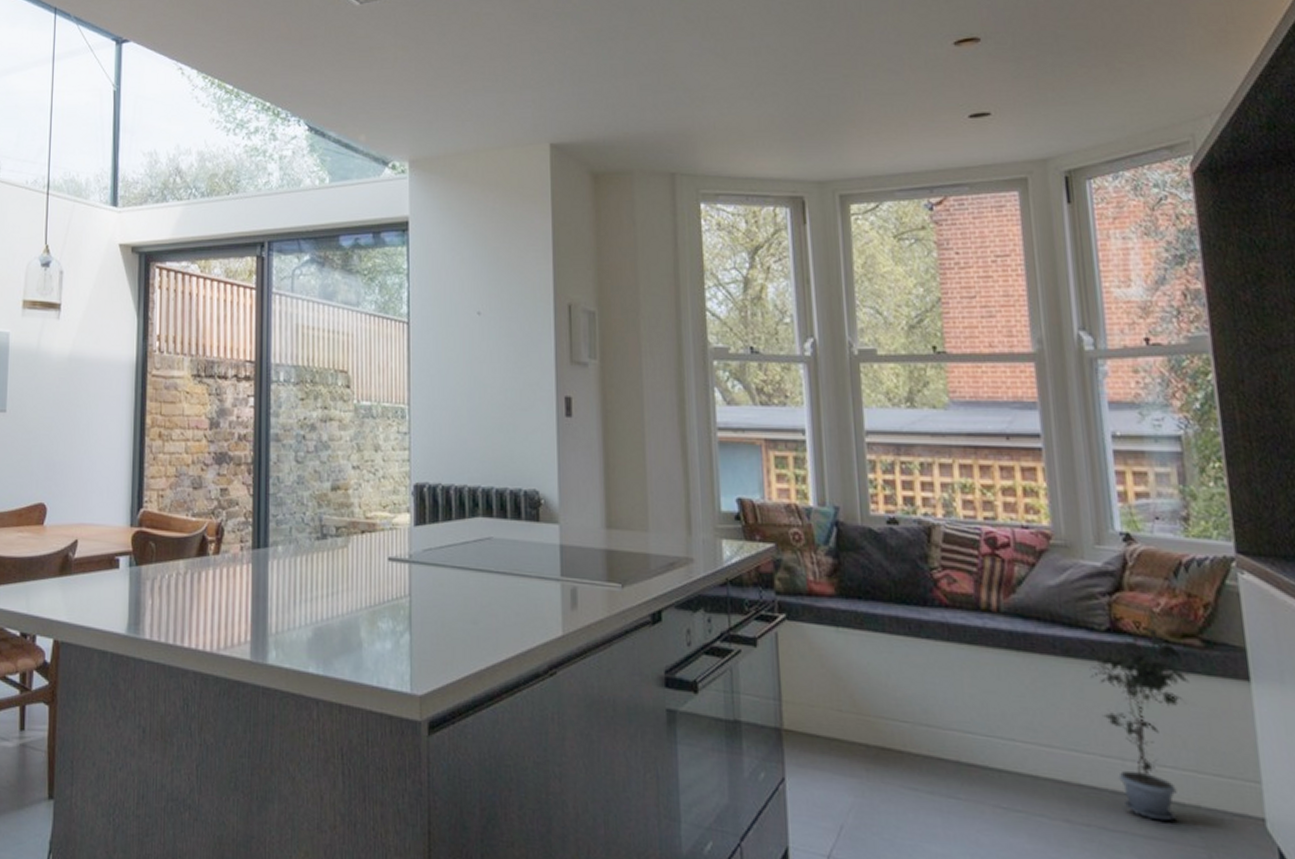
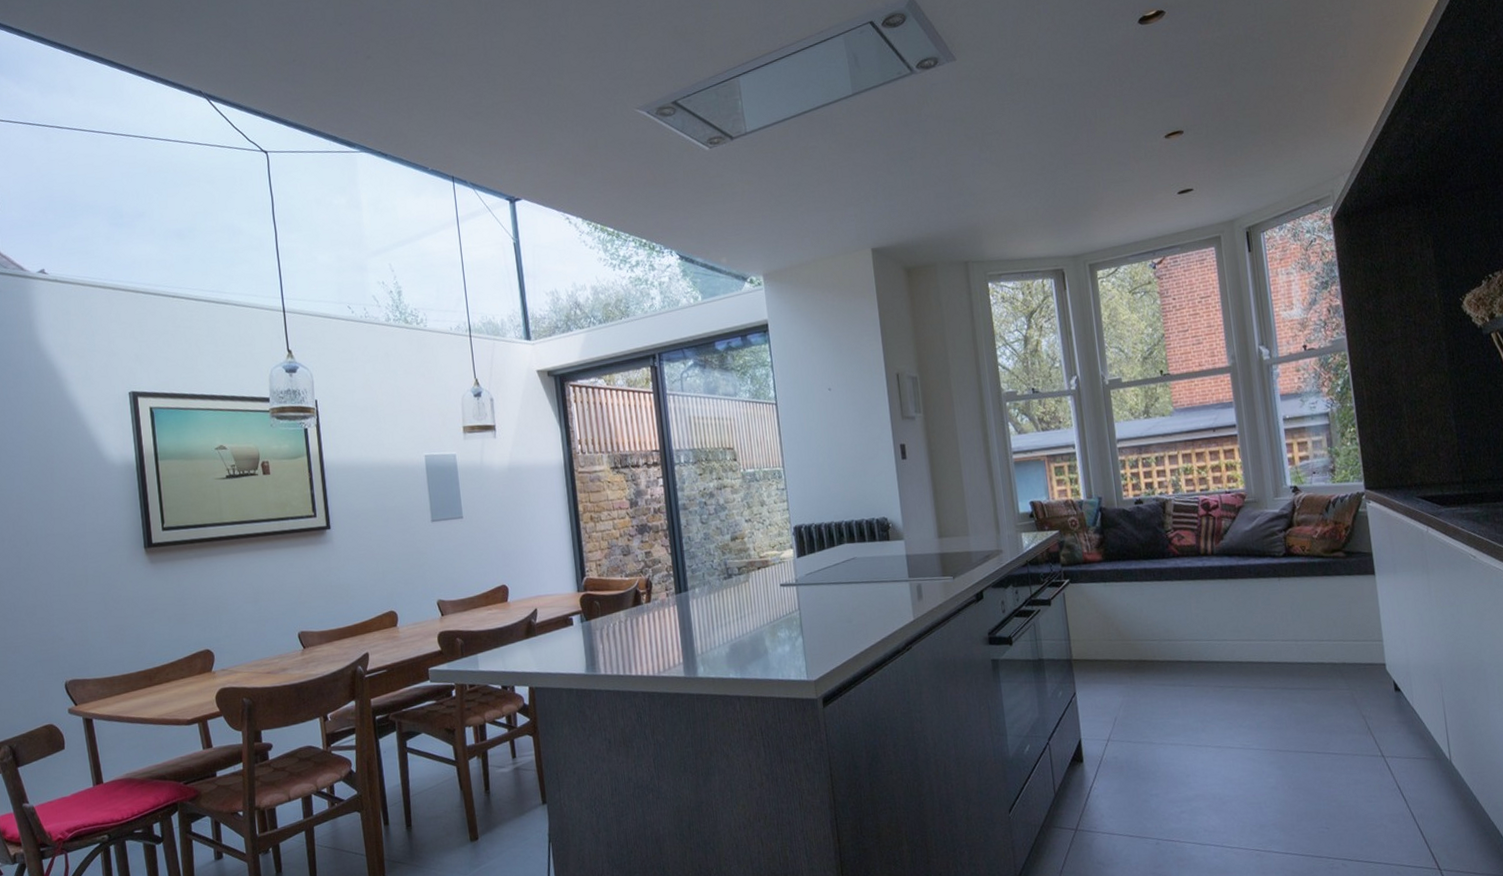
potted plant: present [1089,628,1191,822] -> none [1273,549,1338,678]

